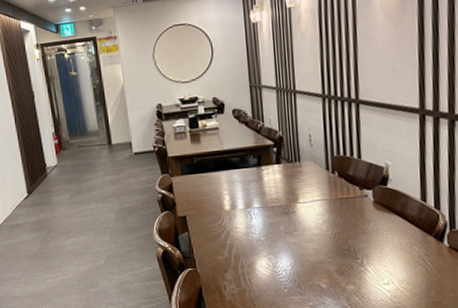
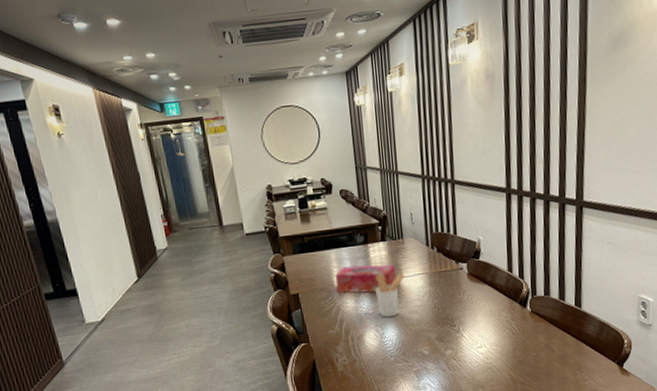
tissue box: none [225,188,293,219] -> present [335,264,397,293]
utensil holder: none [269,197,302,246] -> present [375,272,405,318]

